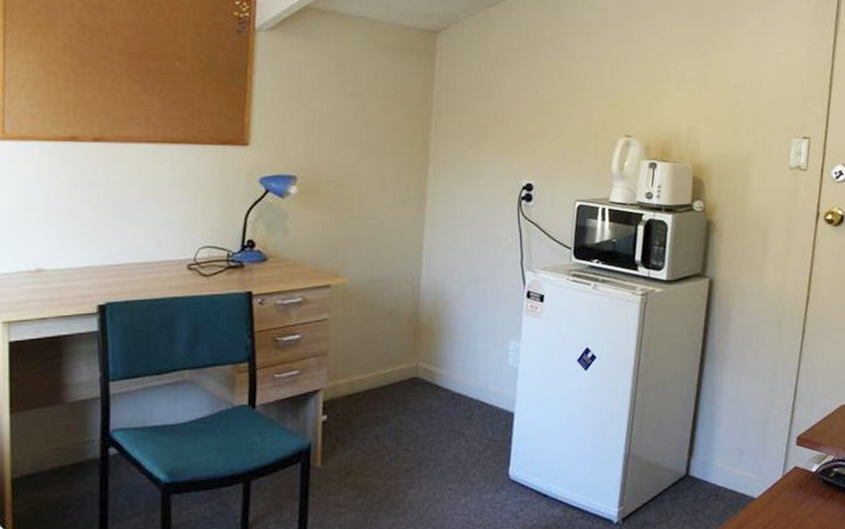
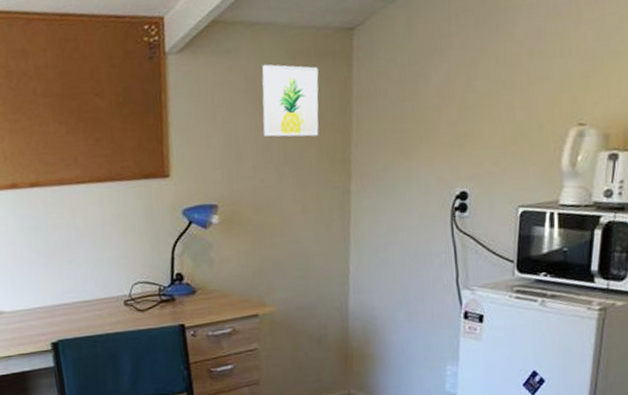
wall art: none [347,52,404,122] -> present [262,64,319,137]

